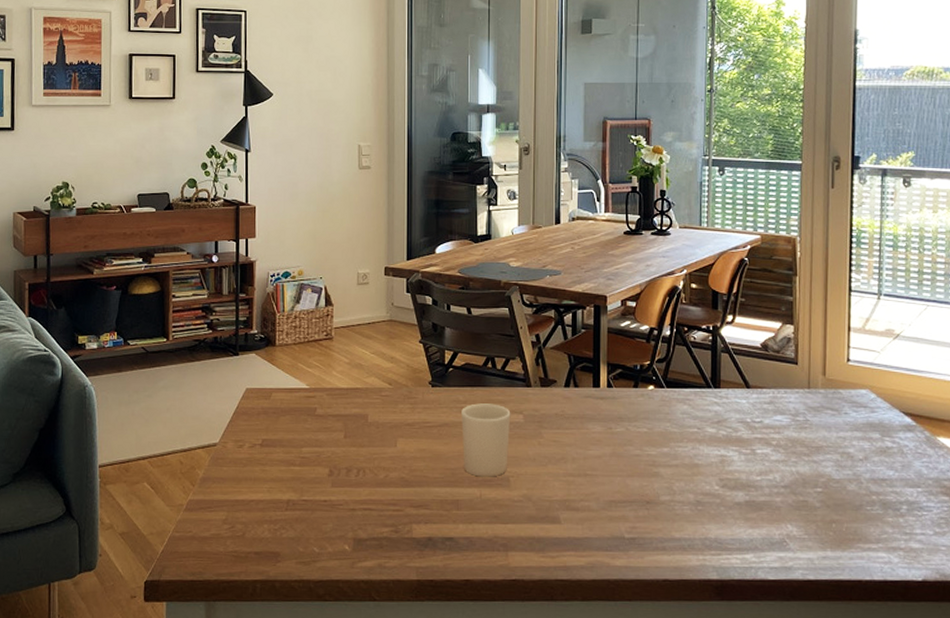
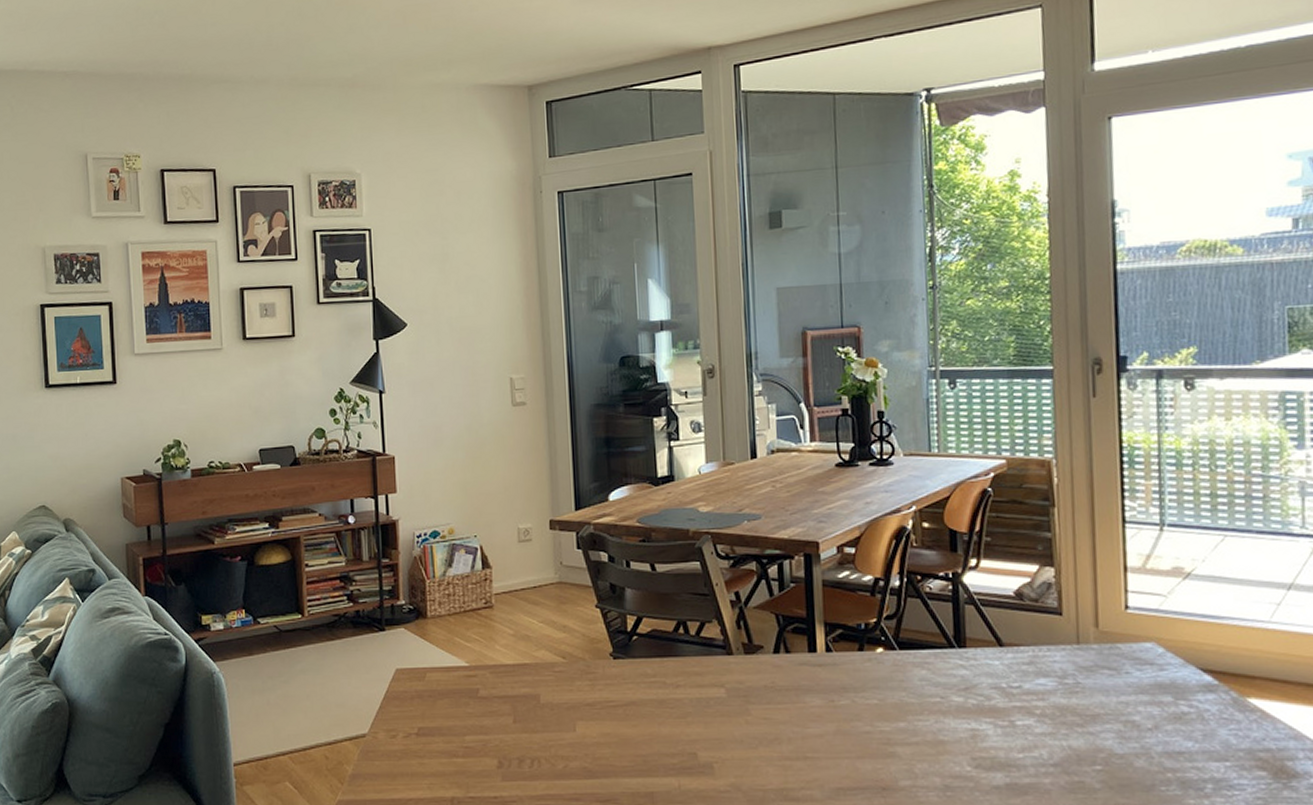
mug: present [461,403,511,477] -> none [651,676,711,764]

